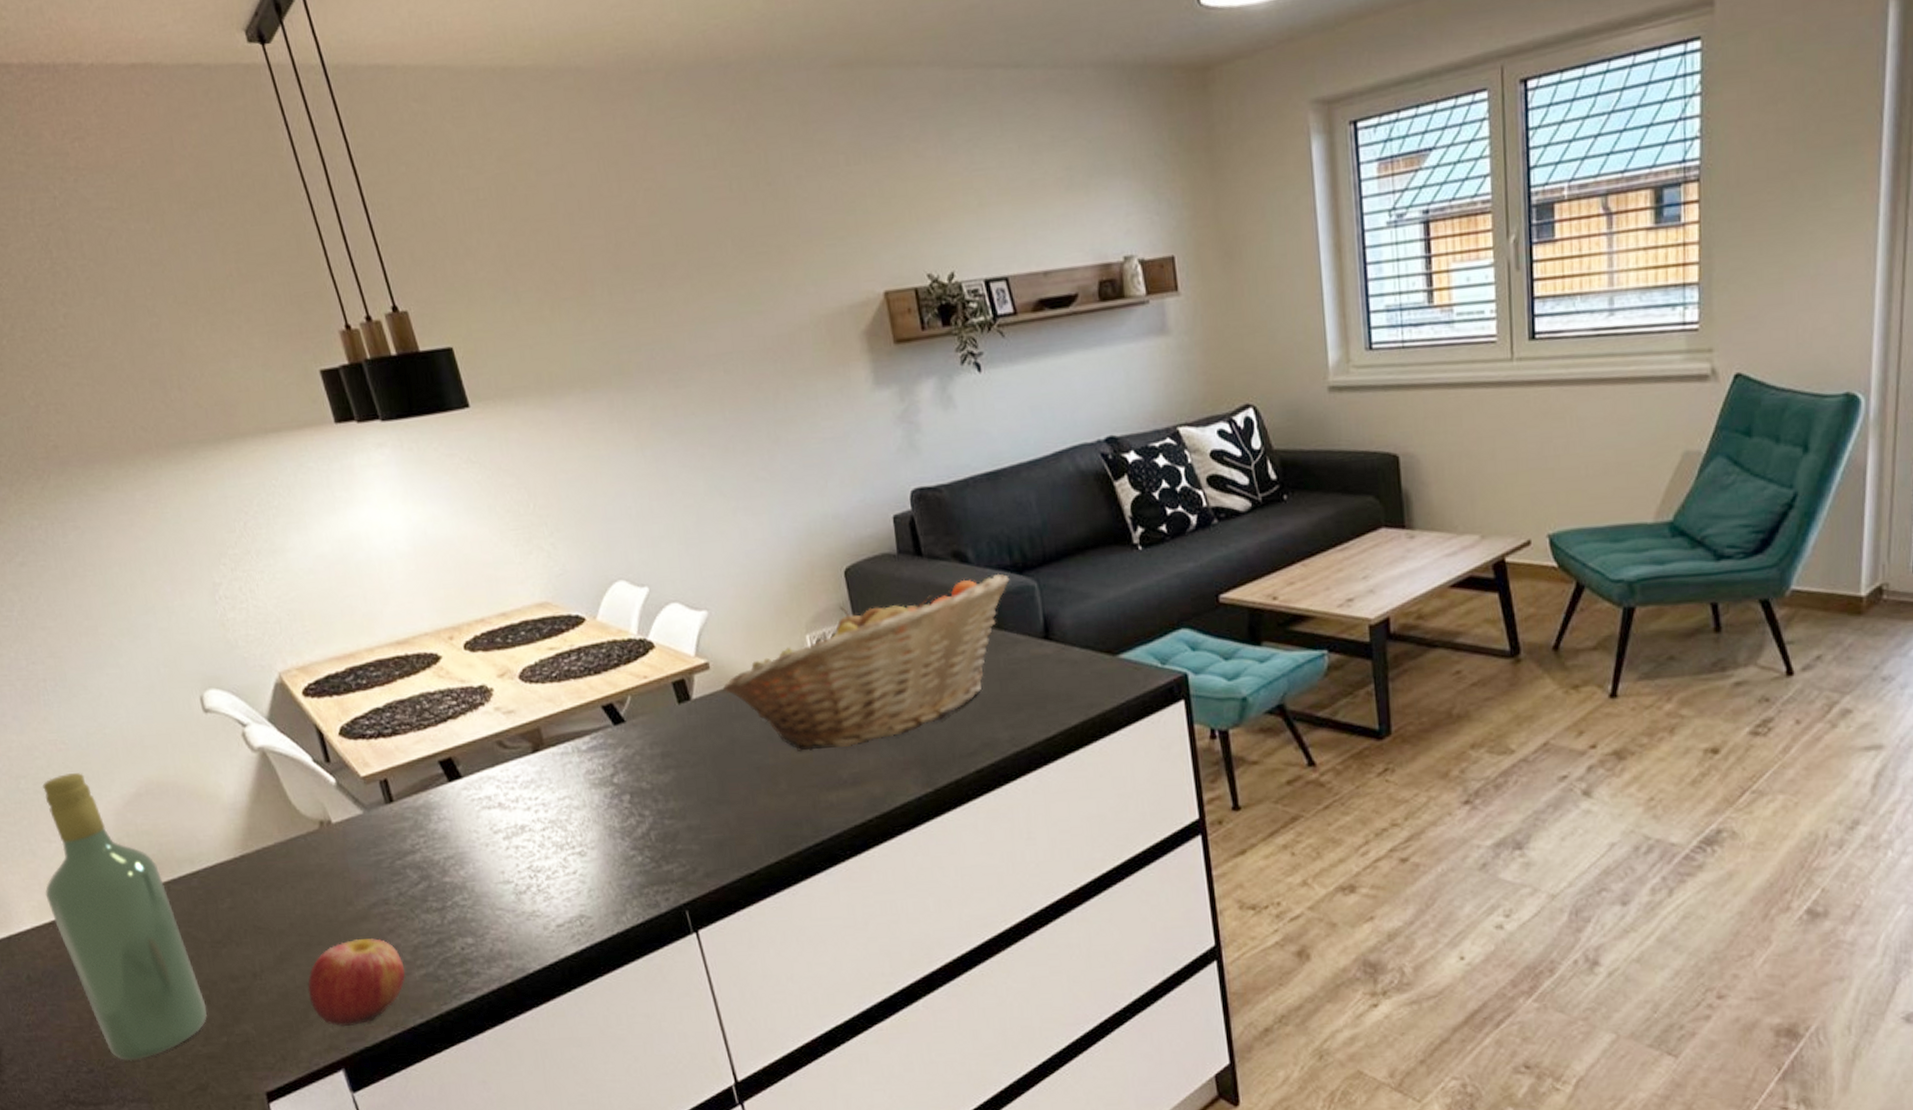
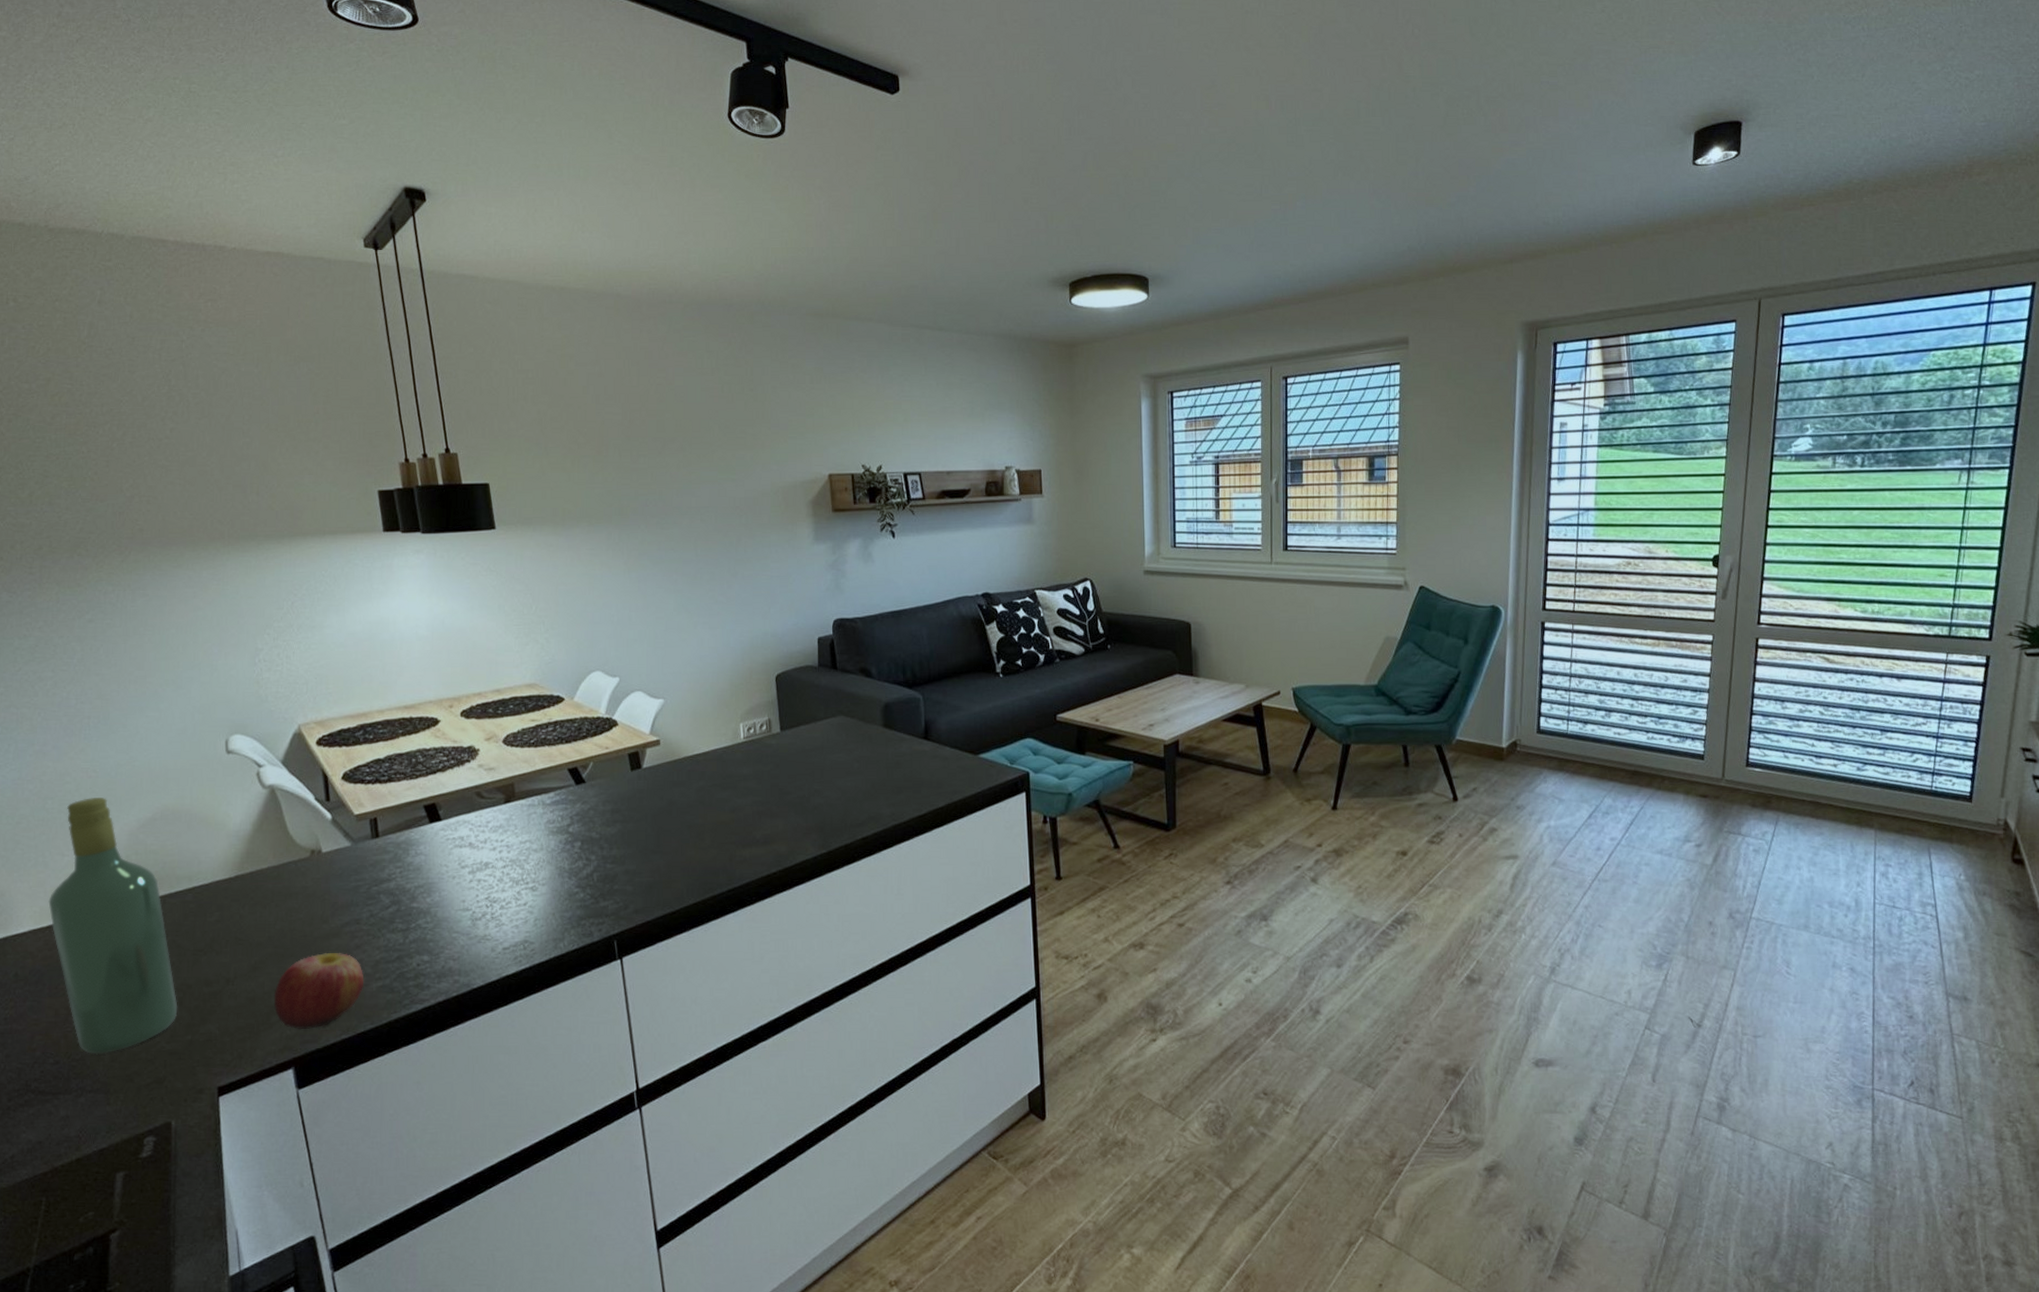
fruit basket: present [723,573,1010,753] -> none [669,687,902,816]

